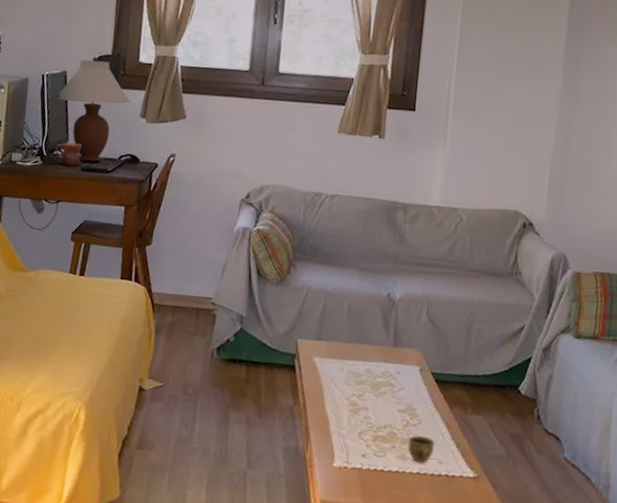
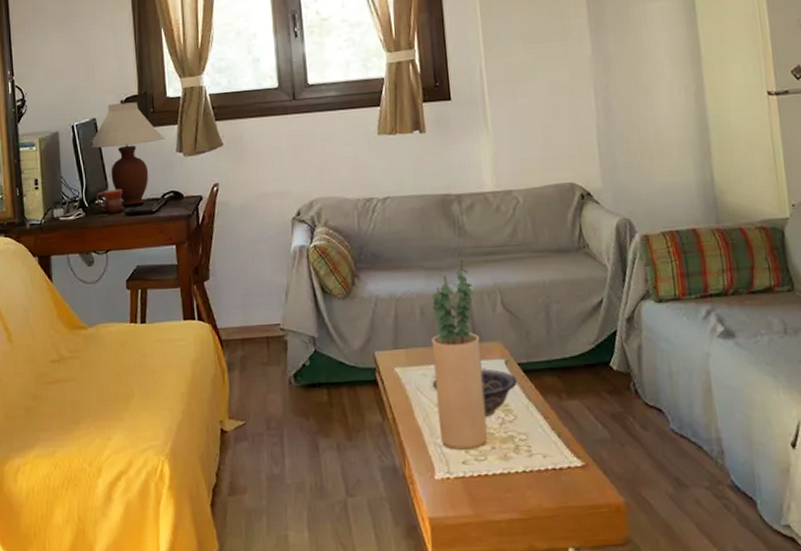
vase: none [345,266,402,445] -> present [431,259,488,450]
decorative bowl: none [347,372,428,418] -> present [432,368,517,417]
cup: present [408,435,435,464] -> none [507,431,536,461]

